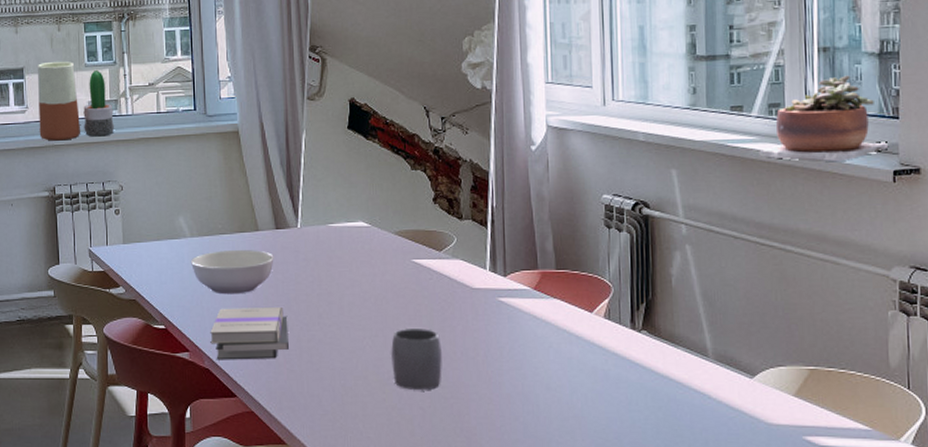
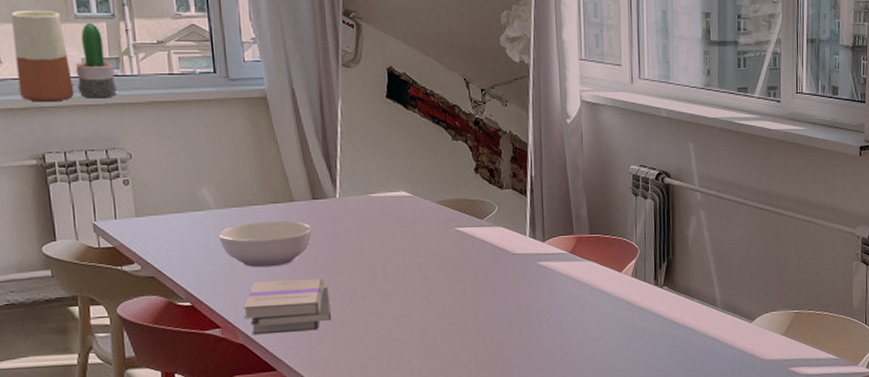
mug: present [390,329,442,391] -> none [435,293,486,353]
succulent plant: present [759,75,889,162] -> none [760,64,857,139]

